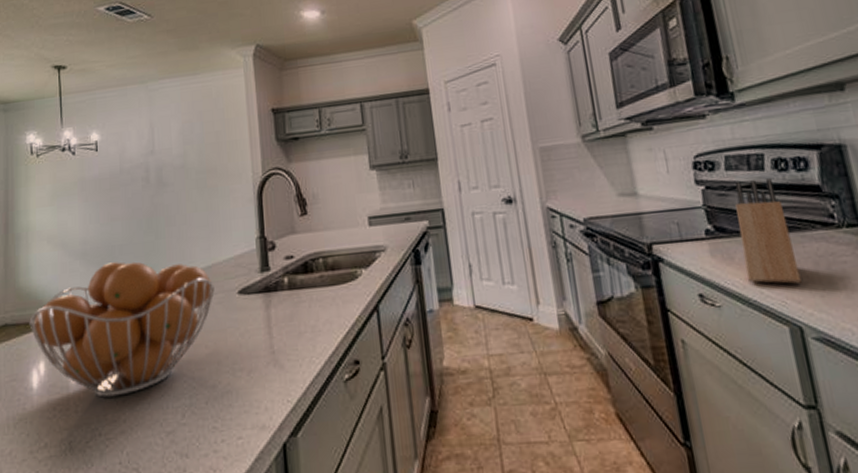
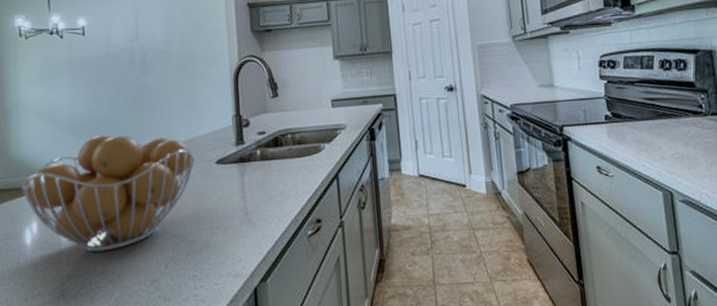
knife block: present [735,178,802,284] -> none [629,76,675,159]

